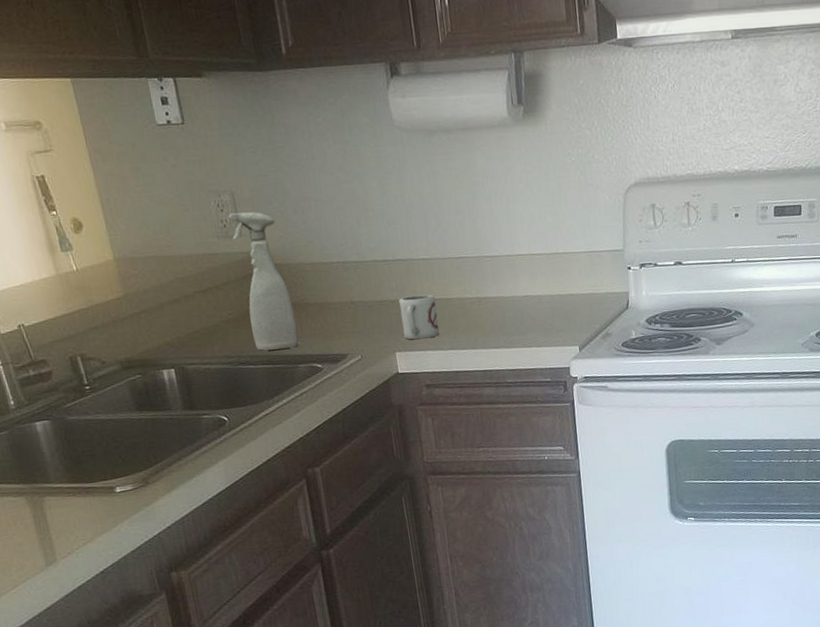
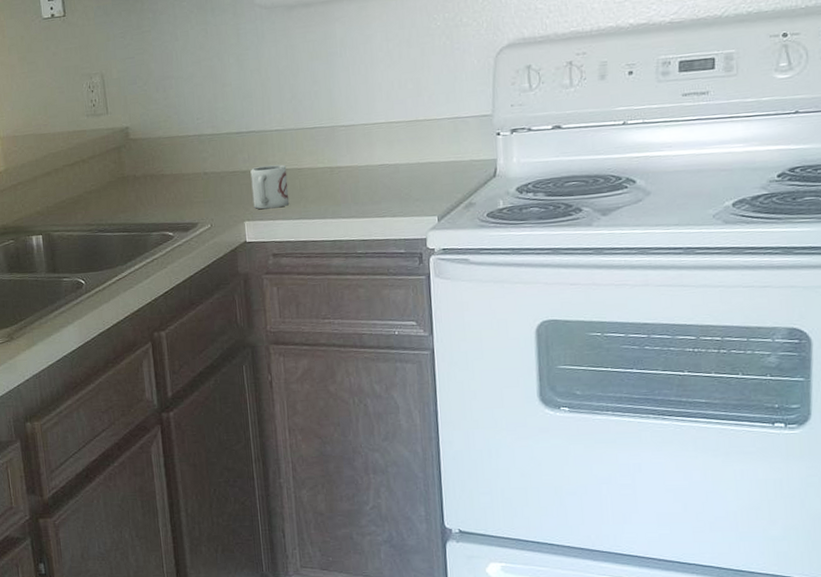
spray bottle: present [229,212,300,351] -> none [98,91,154,219]

